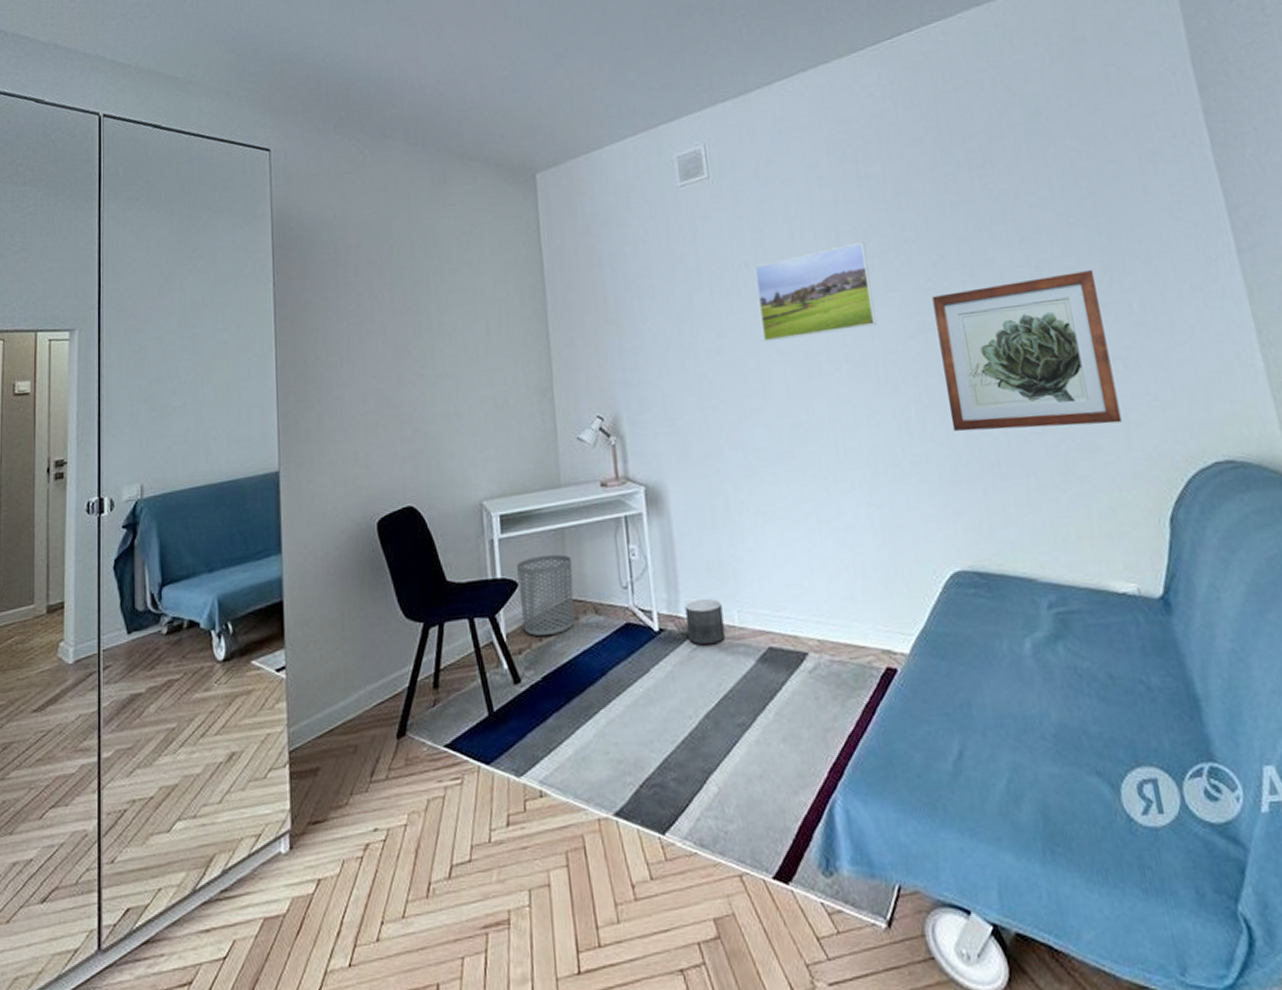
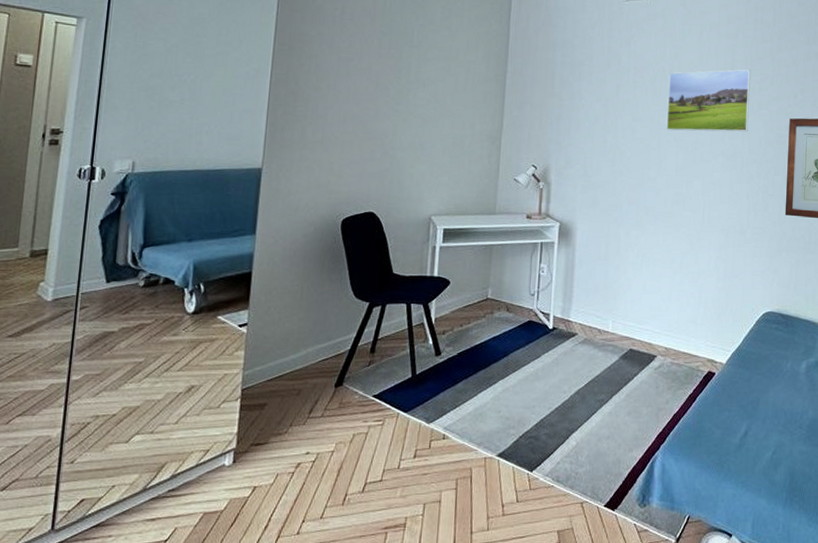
waste bin: present [517,554,575,636] -> none [449,263,495,323]
planter: present [684,598,726,646] -> none [573,309,602,343]

